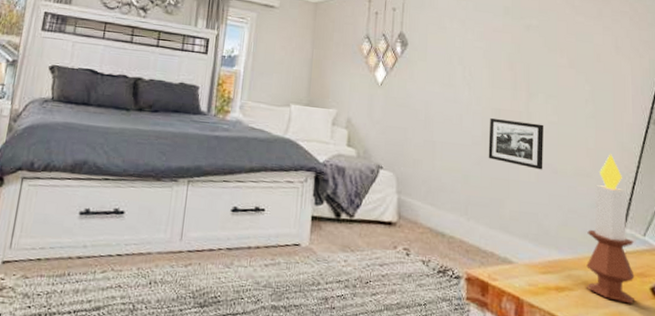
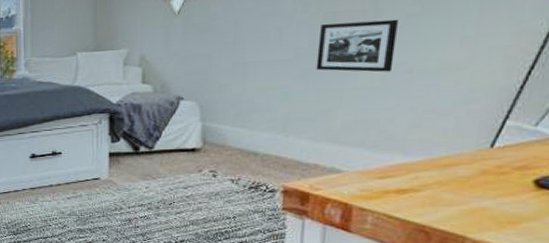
candle: present [586,154,635,304] -> none [438,37,518,199]

